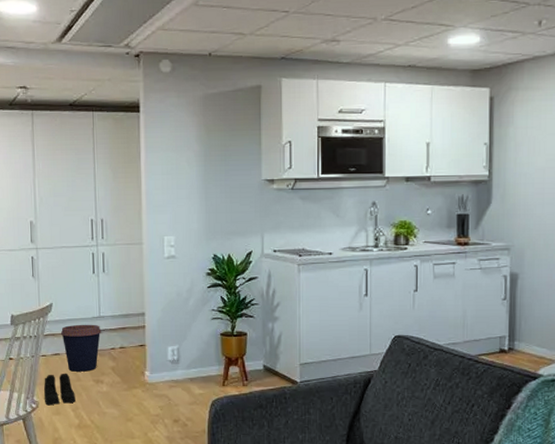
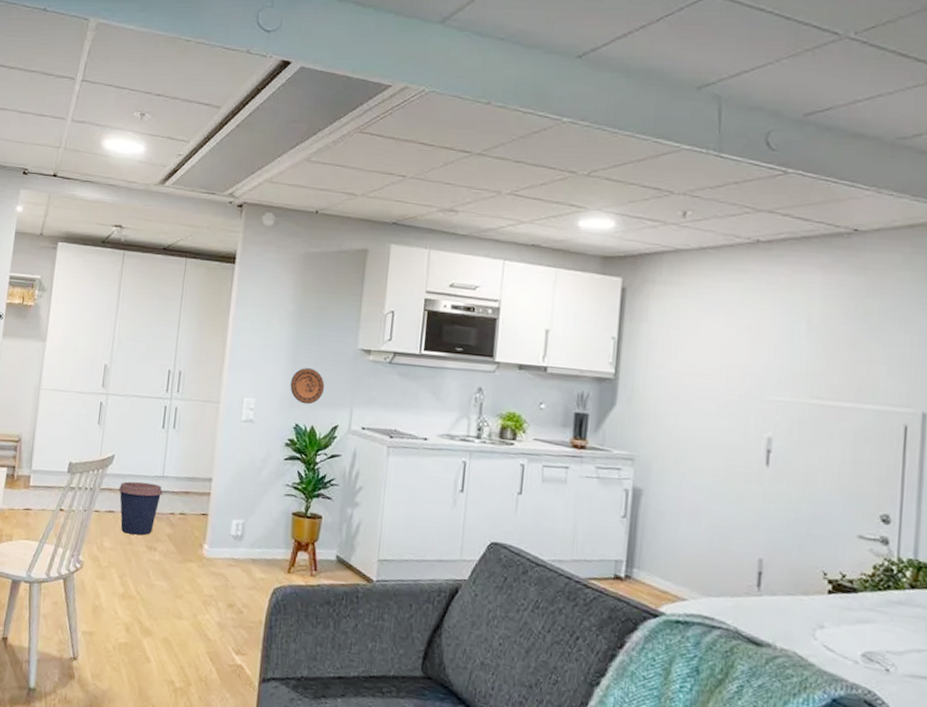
boots: present [43,373,75,405] -> none [90,533,124,568]
decorative plate: none [205,202,236,236] -> present [290,368,325,405]

